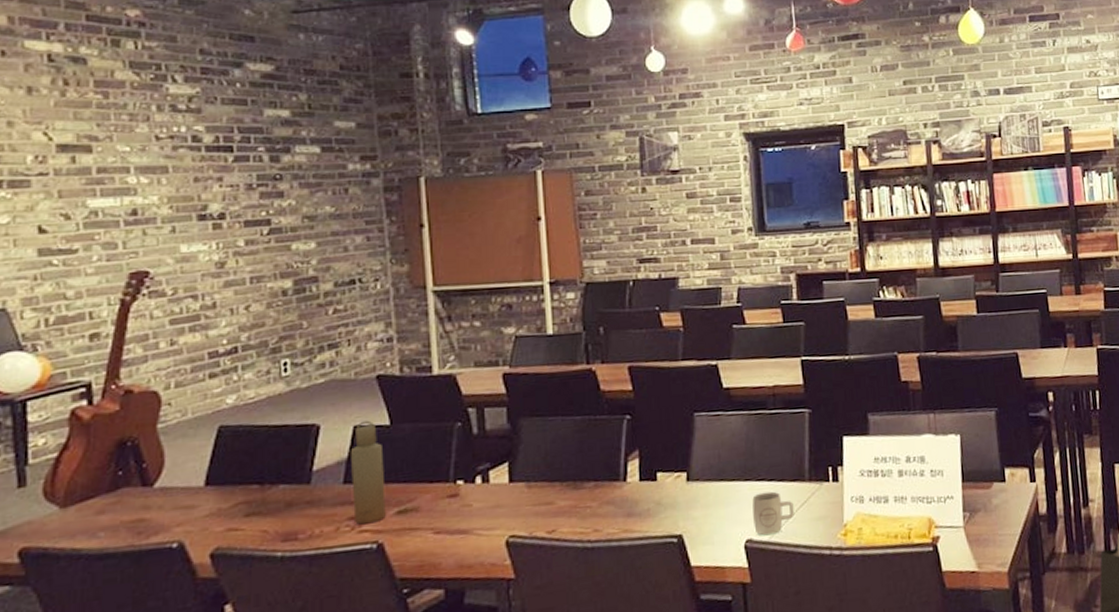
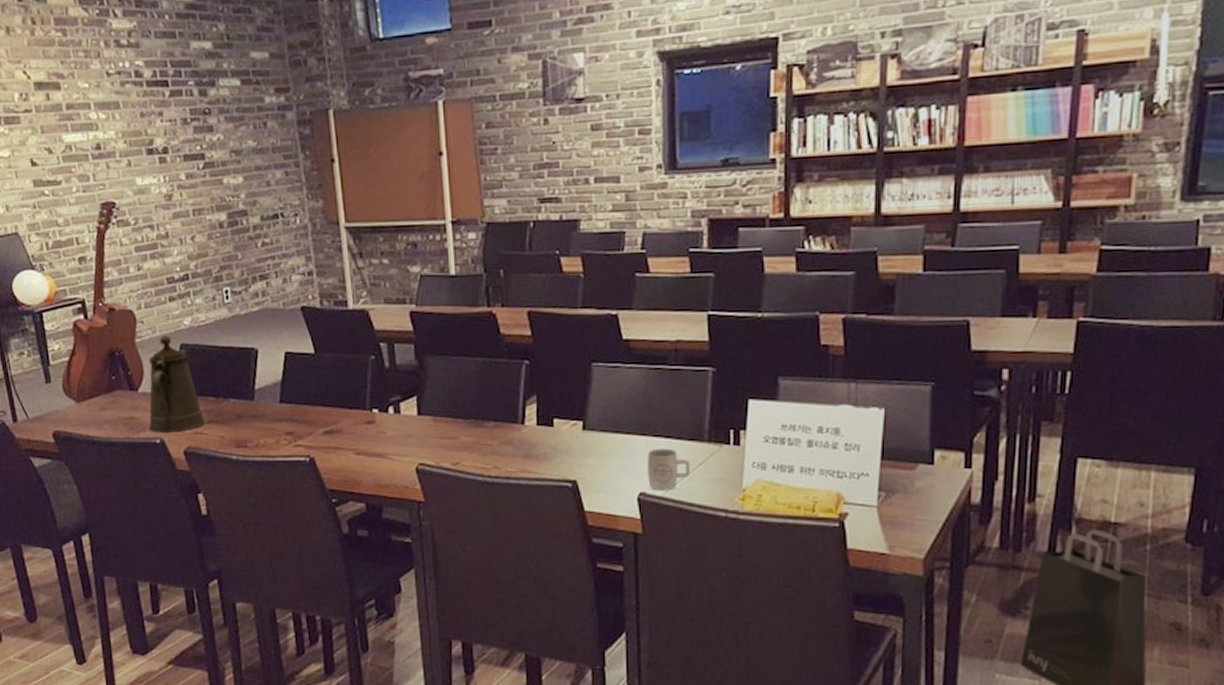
coffee pot: none [164,417,244,535] -> present [149,335,205,433]
bottle: present [350,420,386,525] -> none [283,348,315,440]

